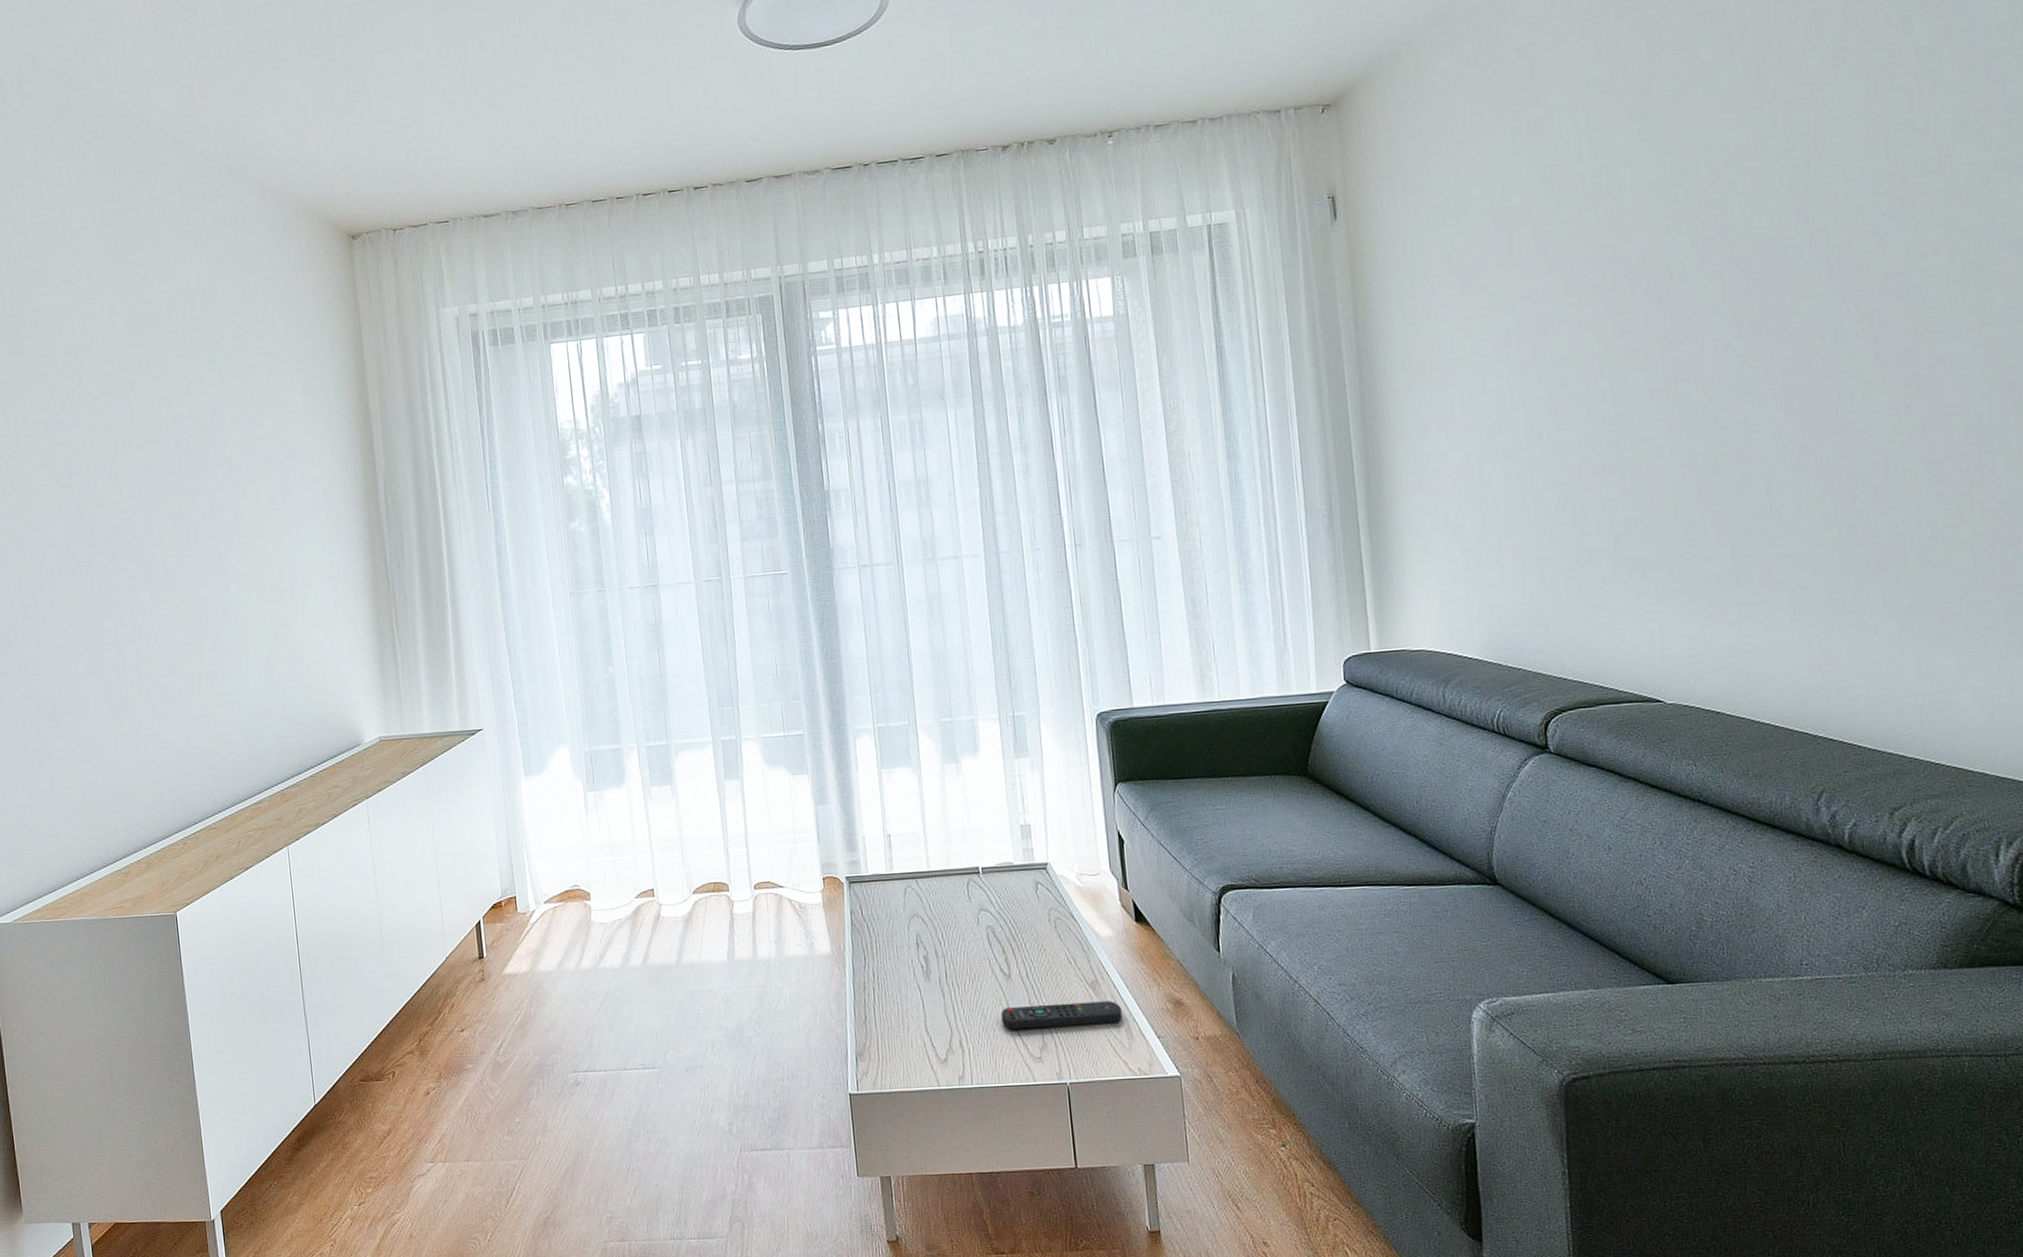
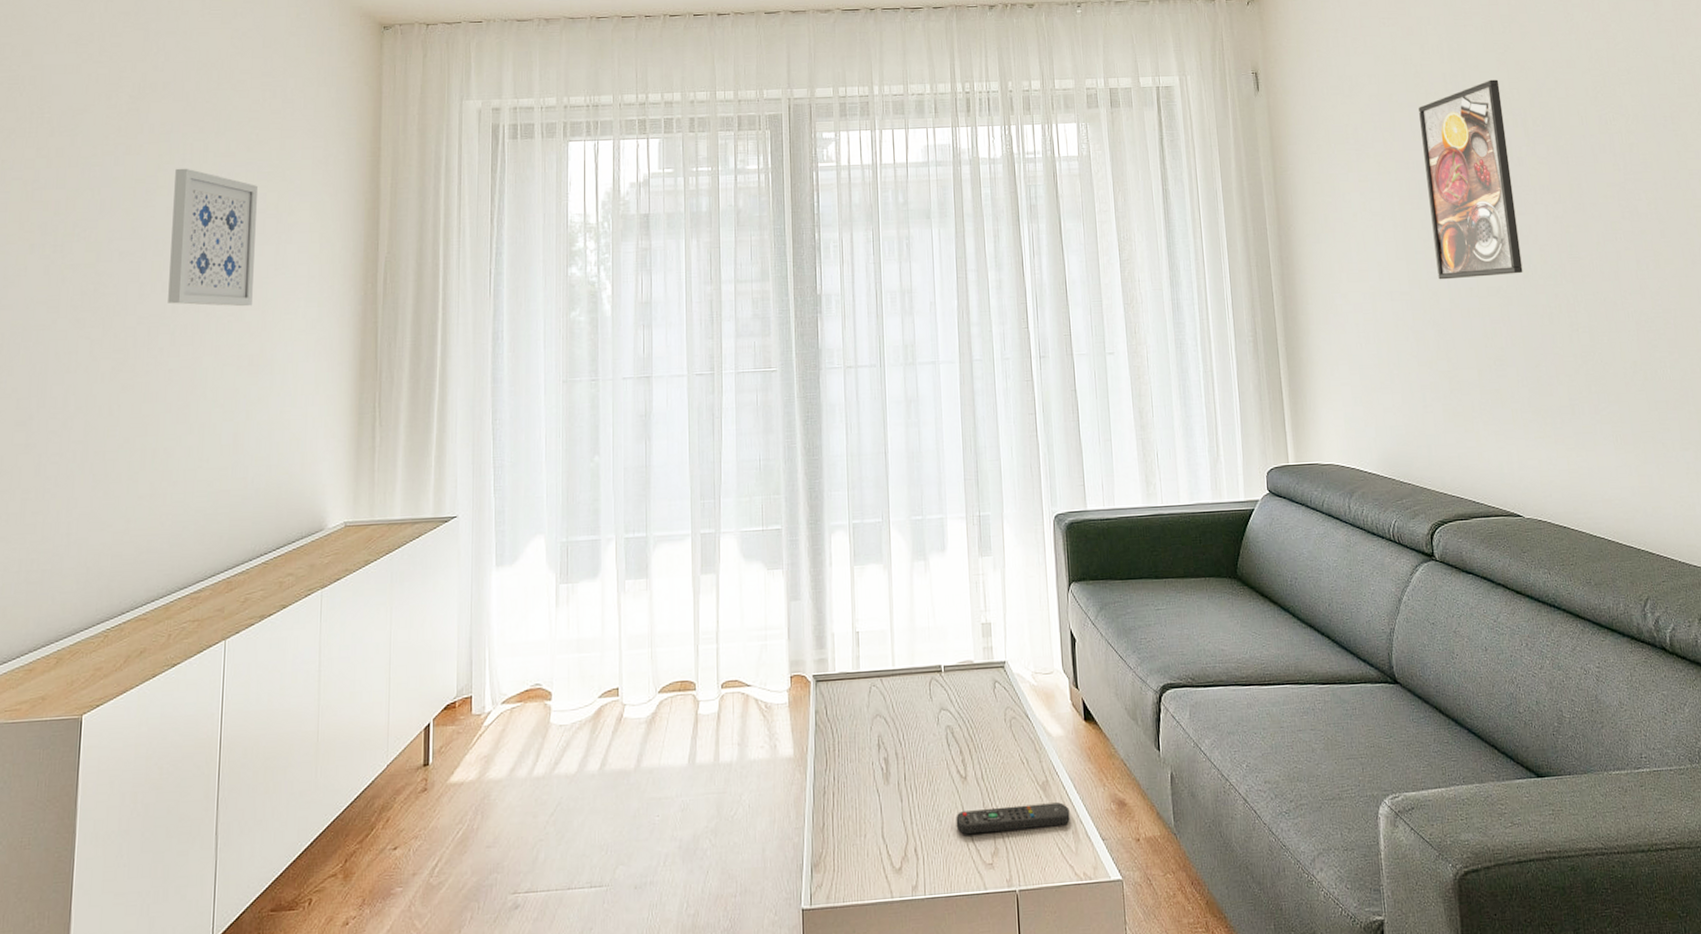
wall art: none [176,400,266,535] -> present [168,168,257,307]
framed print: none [1546,176,1679,432] -> present [1418,79,1523,280]

